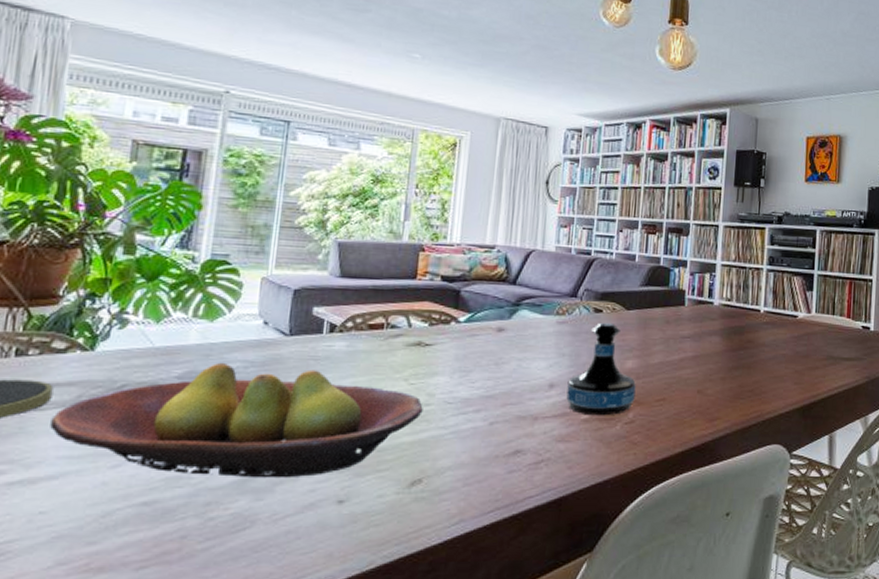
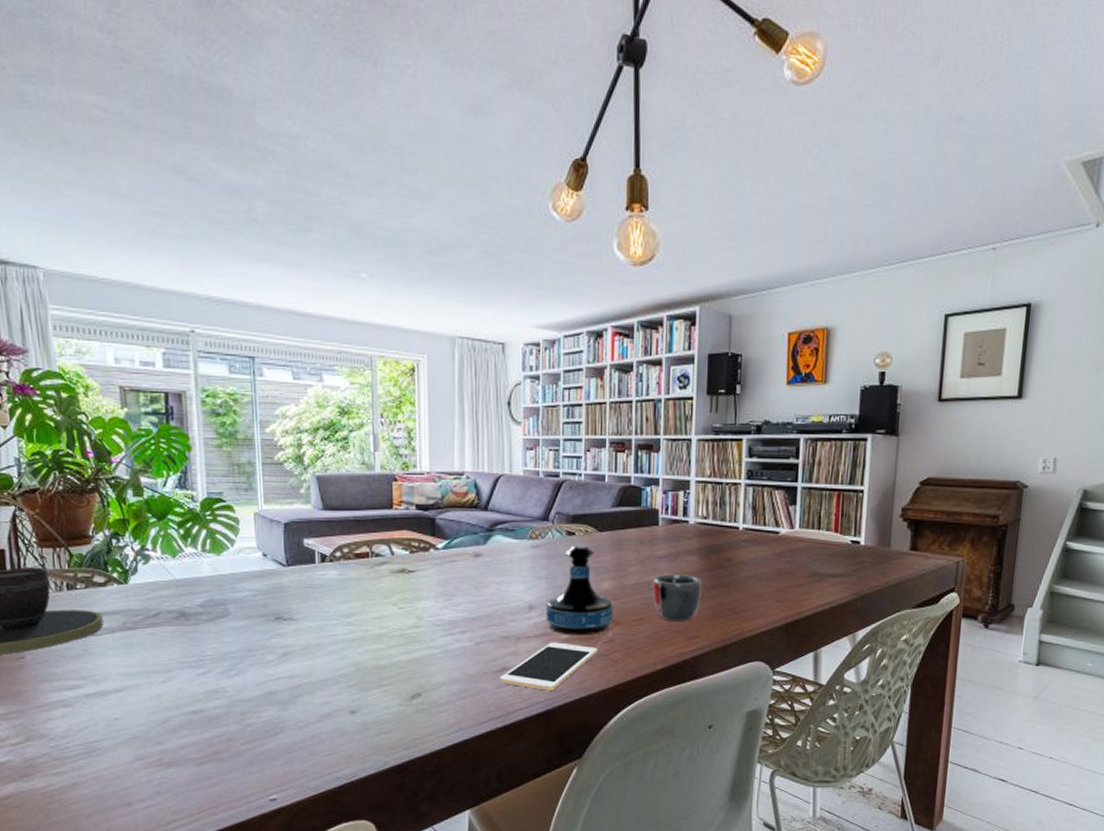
fruit bowl: present [50,362,423,478] -> none [107,591,414,692]
cell phone: none [510,423,618,476] -> present [499,642,598,691]
mug: none [675,354,725,402] -> present [652,574,703,621]

